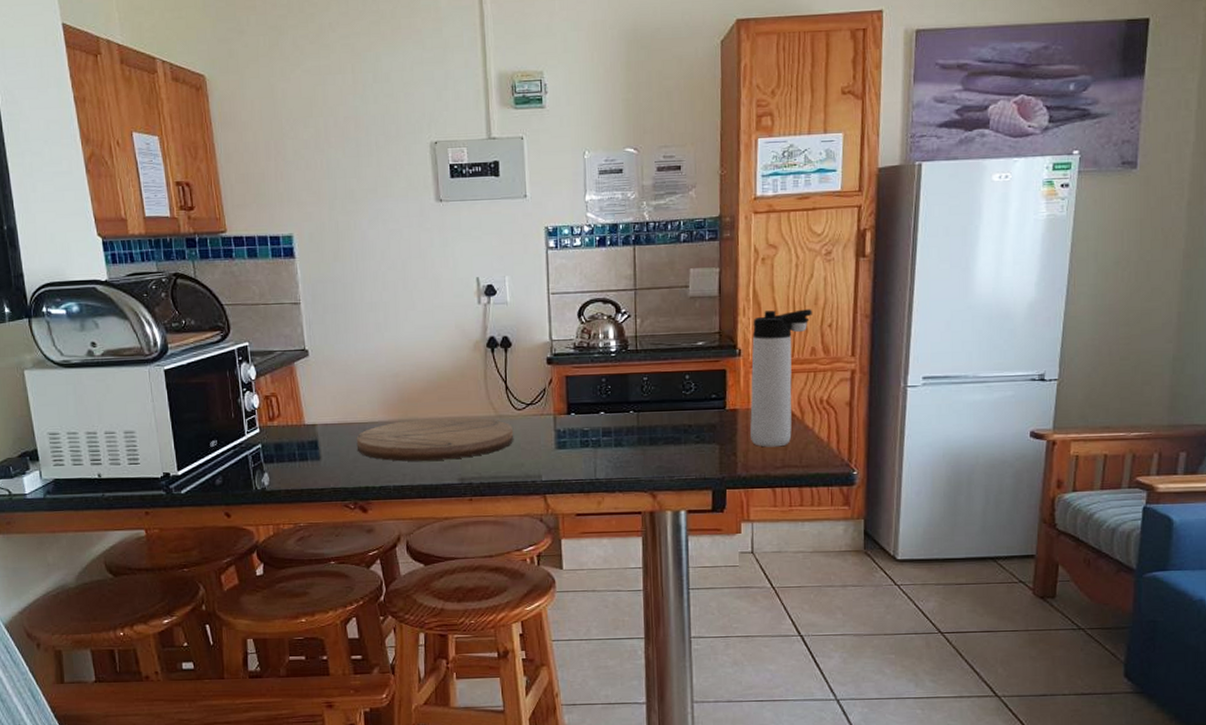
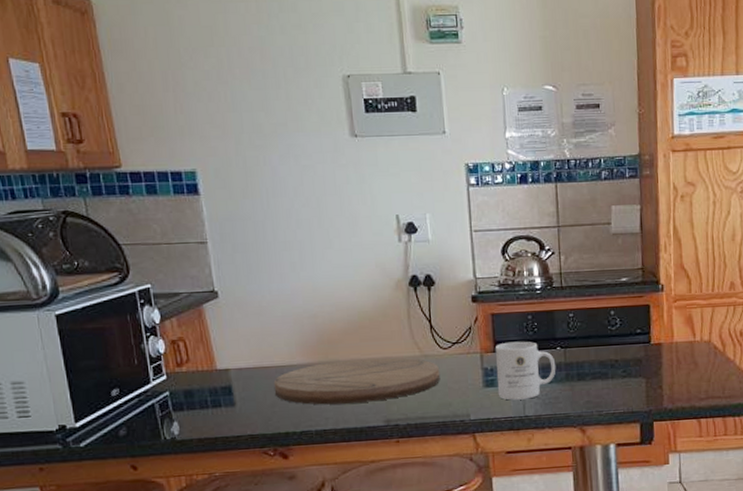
mug: none [568,404,629,463] -> present [494,341,556,400]
thermos bottle: present [750,309,812,447] -> none [674,245,730,380]

